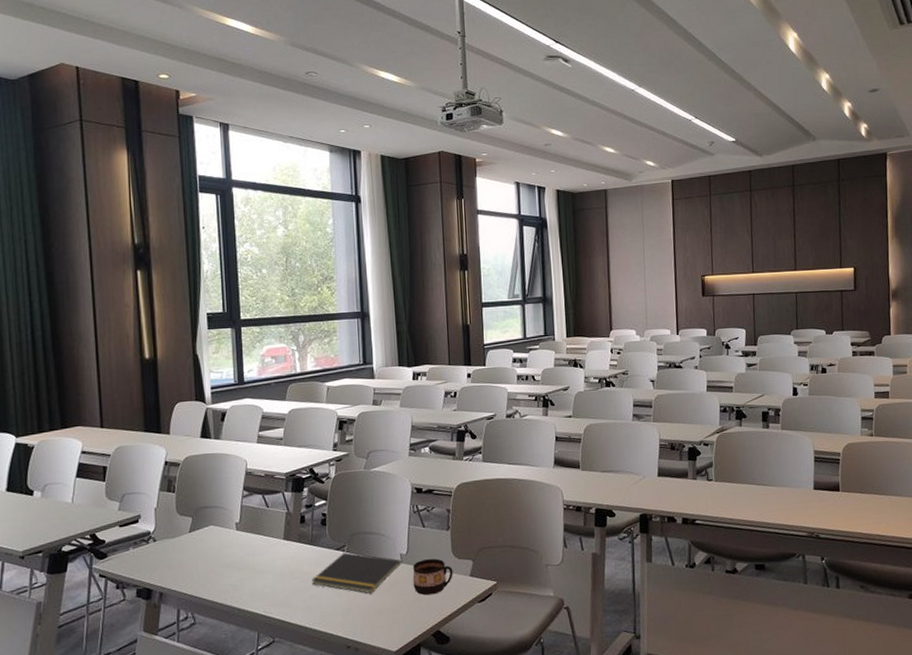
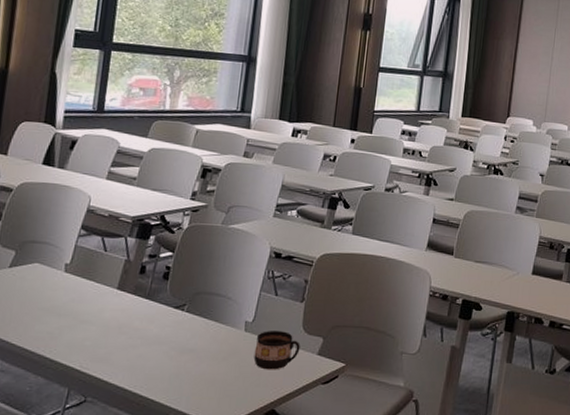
notepad: present [311,552,402,594] -> none [140,312,246,361]

